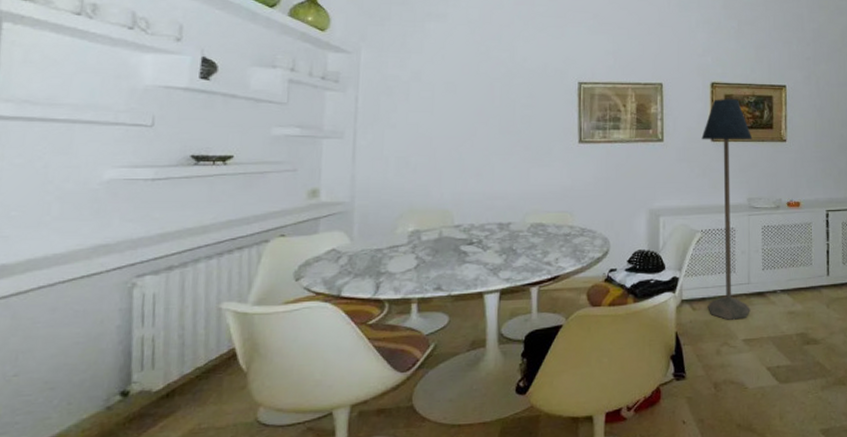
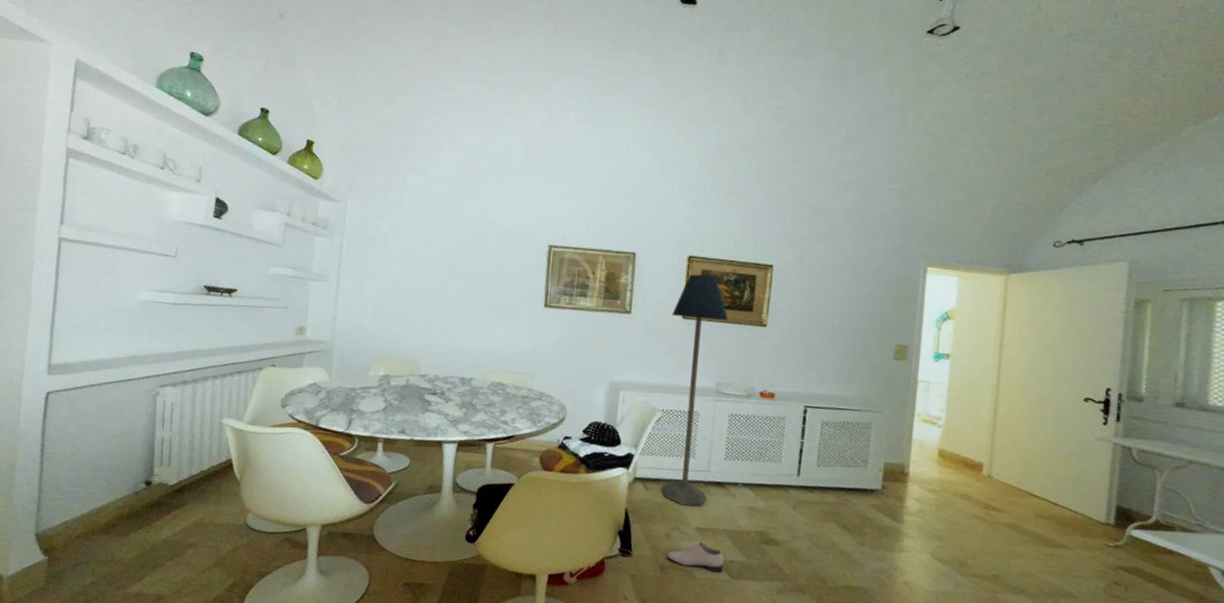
shoe: none [719,353,772,380] -> present [667,542,724,573]

